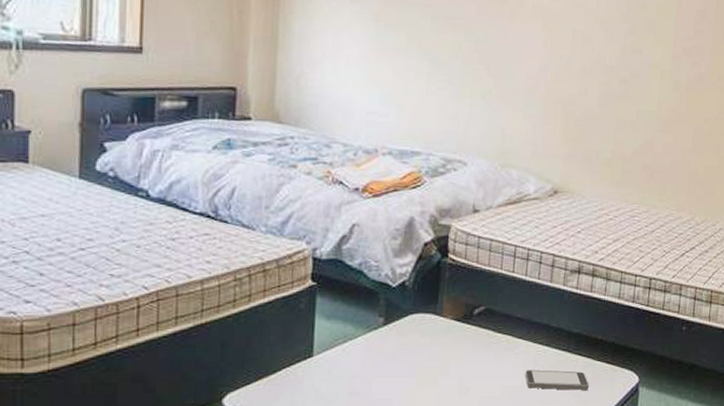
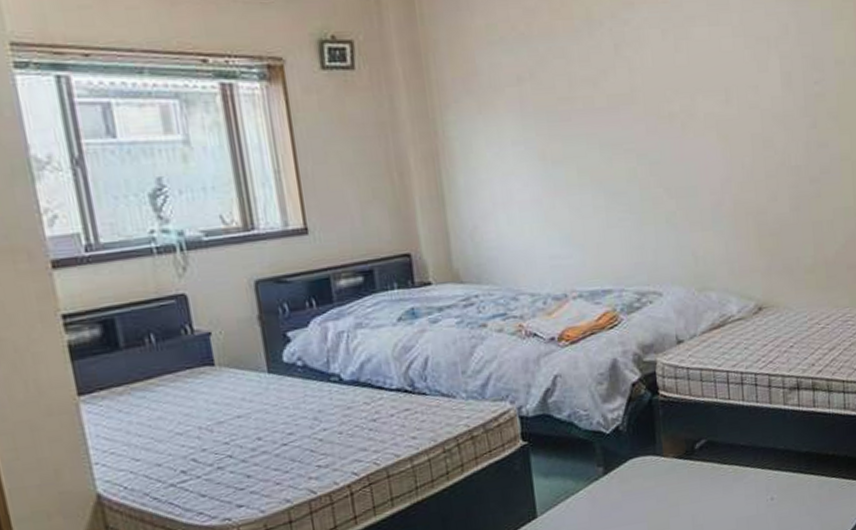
smartphone: present [525,370,589,390] -> none [758,491,827,517]

